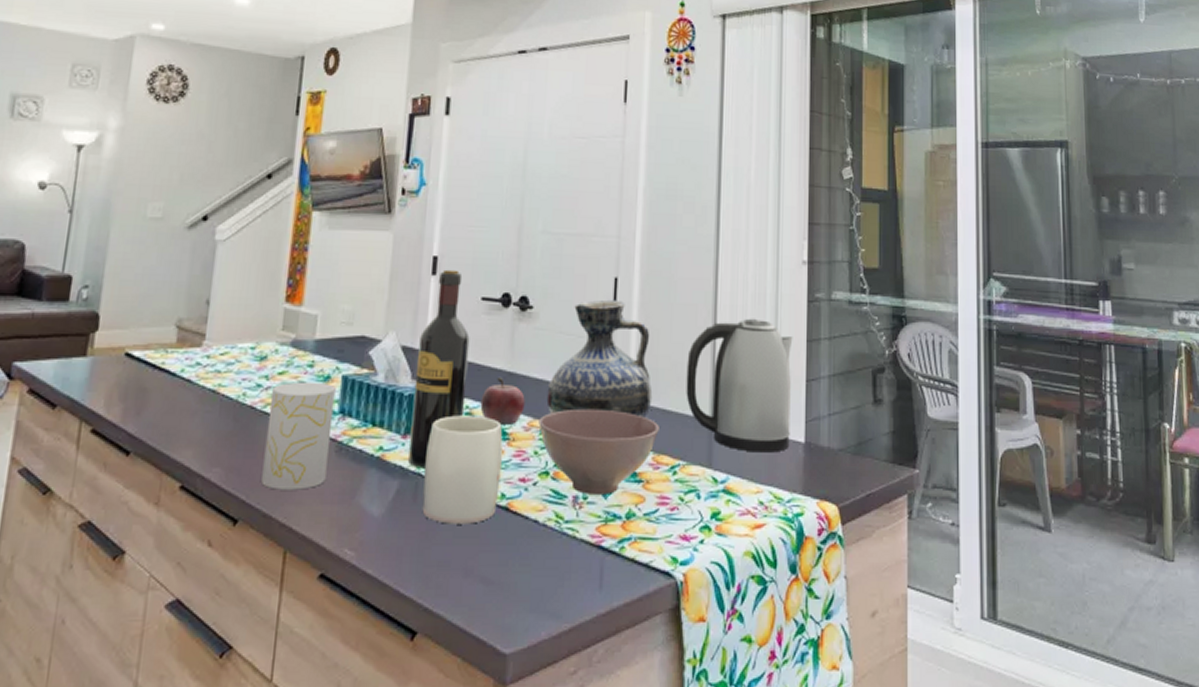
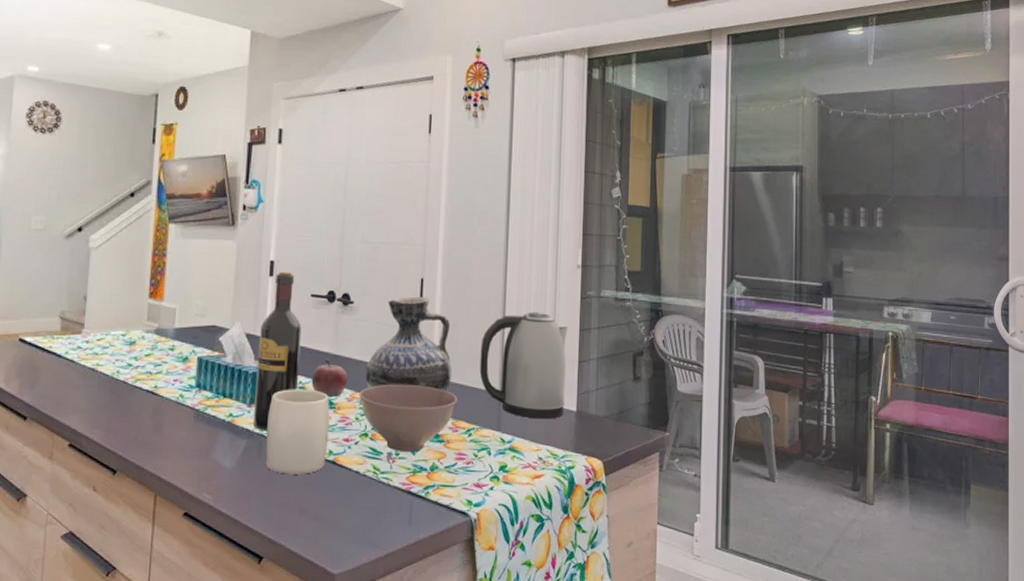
cup: present [261,381,336,490] -> none [134,362,193,447]

